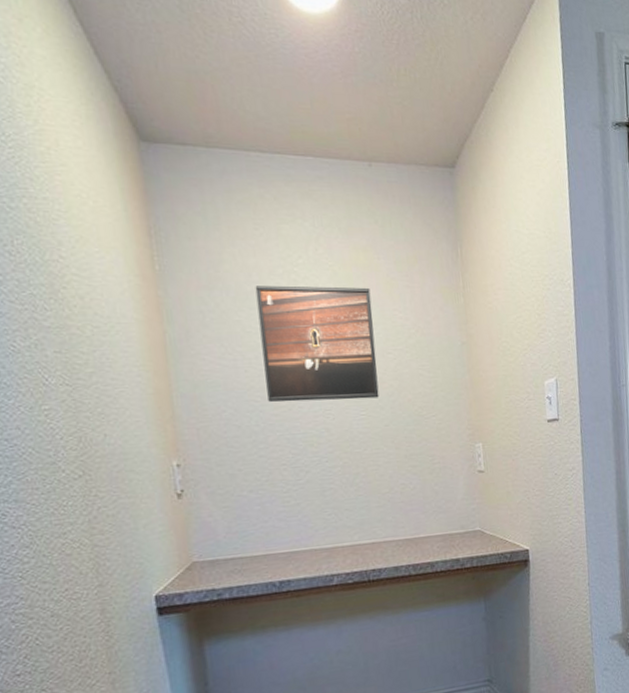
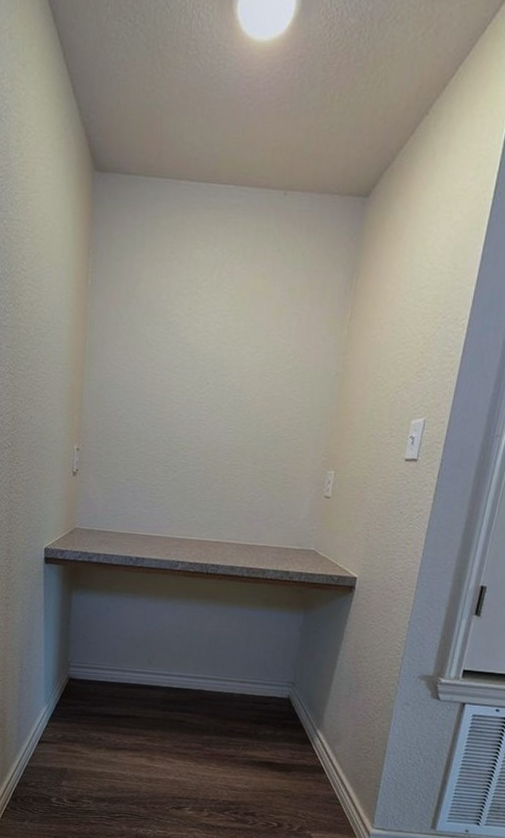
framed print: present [255,285,379,402] -> none [155,304,261,416]

